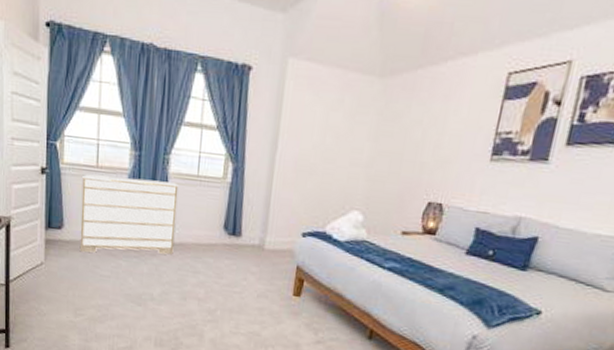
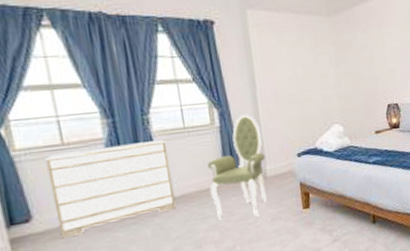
armchair: none [206,175,270,289] -> present [207,114,267,220]

